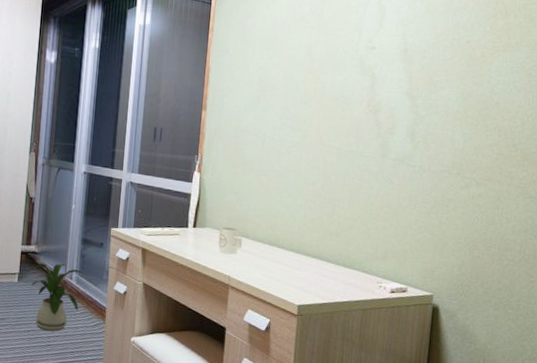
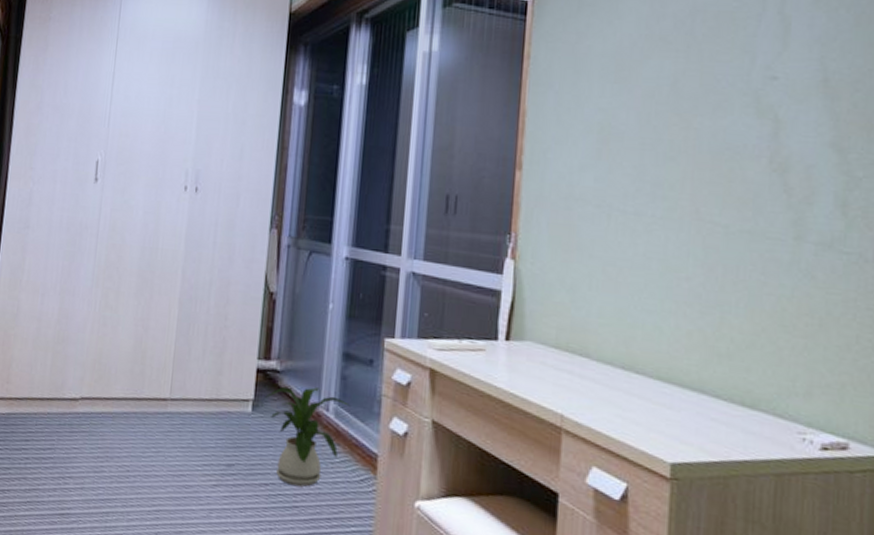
mug: present [218,226,242,255] -> none [543,339,580,383]

